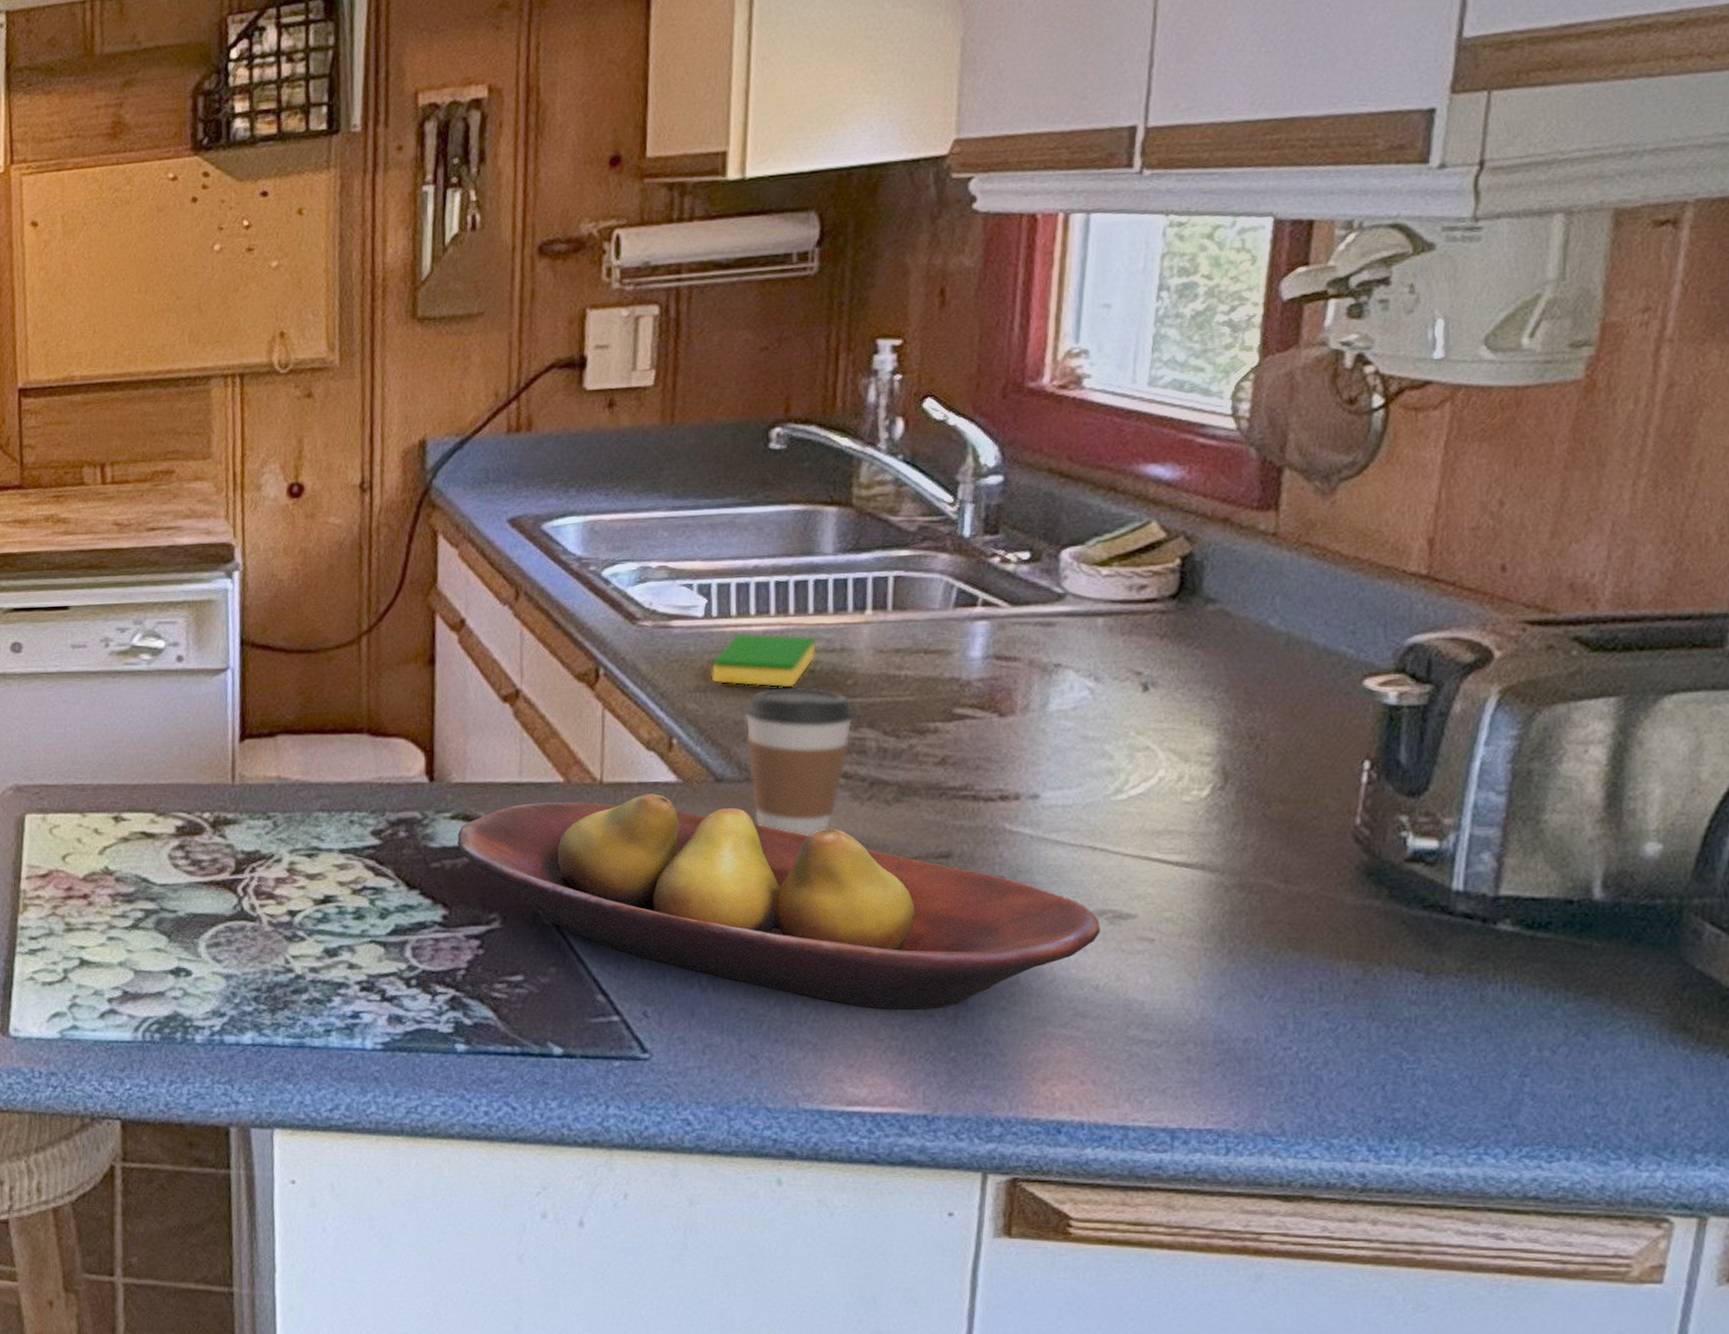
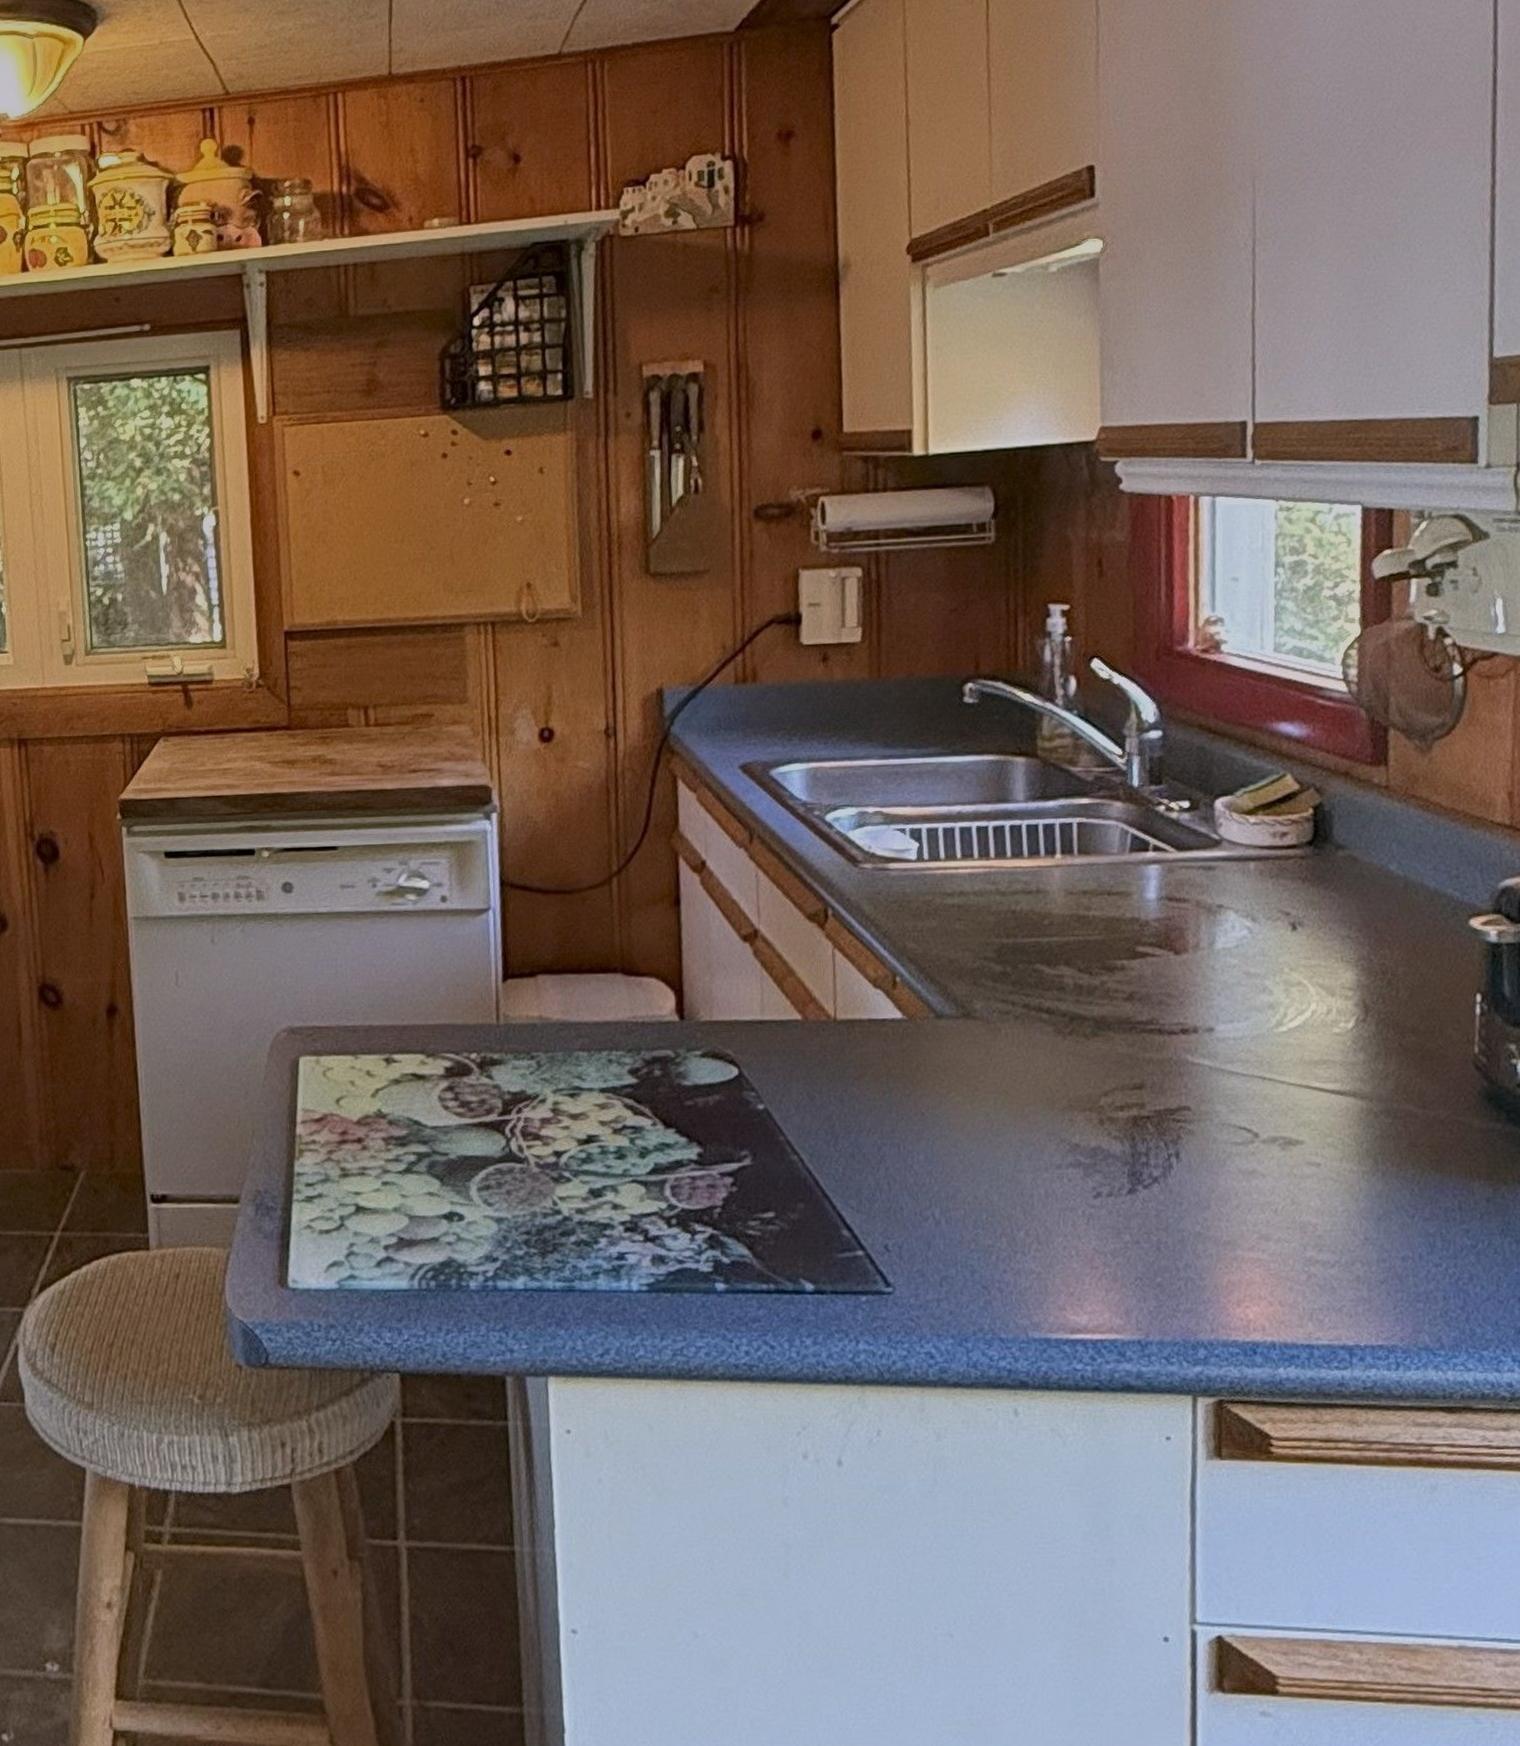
fruit bowl: present [457,794,1100,1009] -> none [708,1030,1275,1237]
dish sponge: present [710,632,816,688] -> none [925,874,1016,927]
coffee cup: present [743,686,856,836] -> none [956,926,1054,1069]

